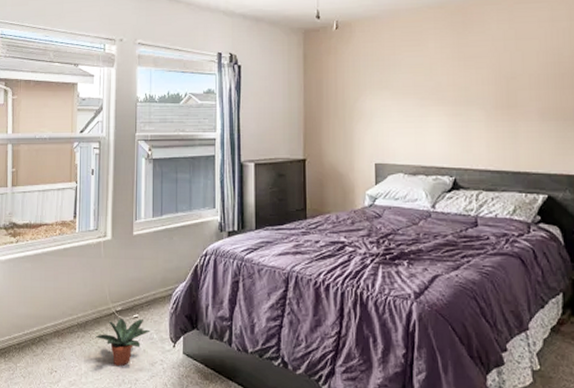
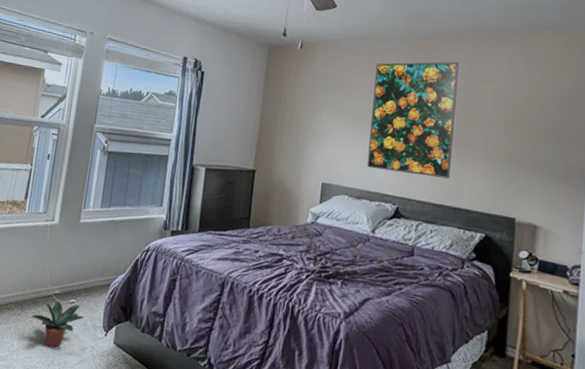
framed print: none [416,23,504,144] -> present [367,61,459,179]

